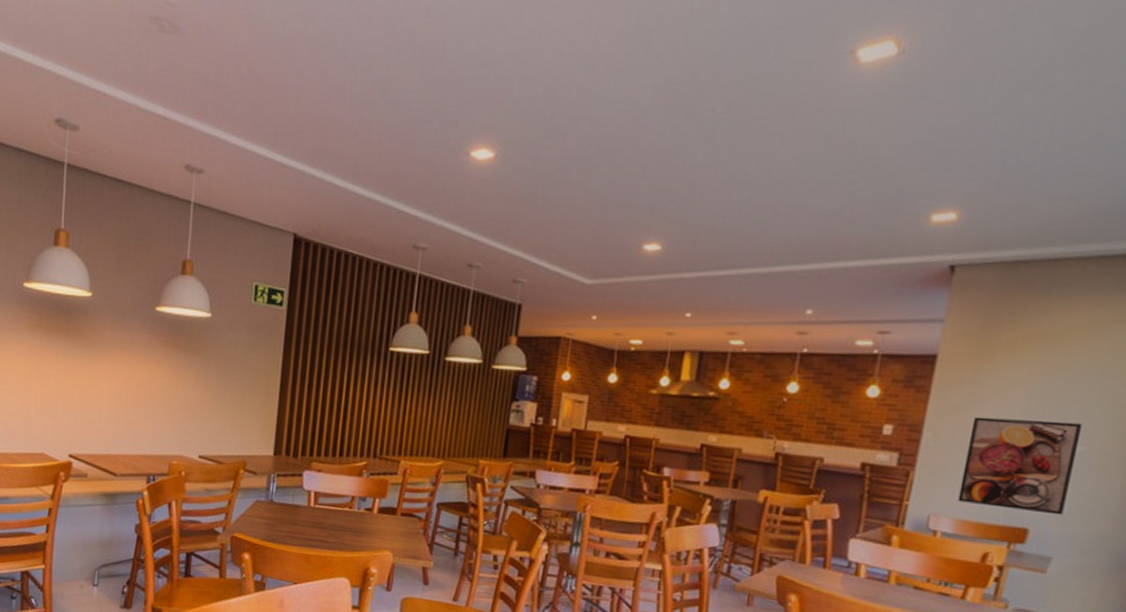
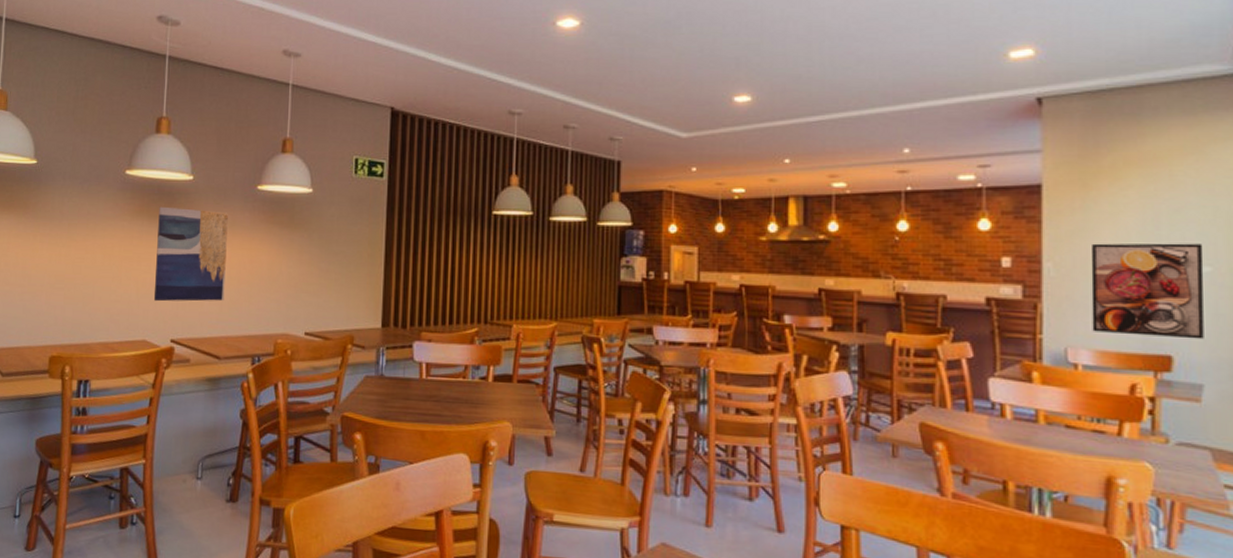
wall art: none [52,322,126,420] -> present [153,206,228,302]

